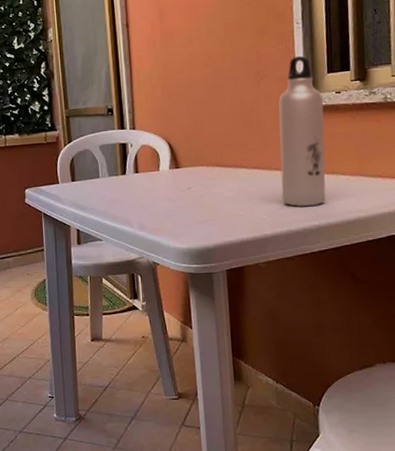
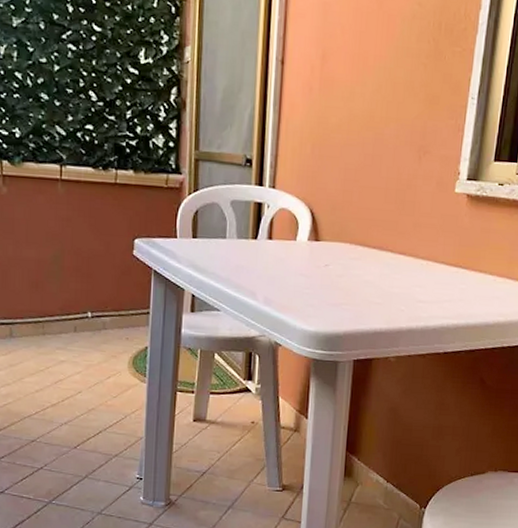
water bottle: present [278,56,326,207] -> none [424,136,485,304]

